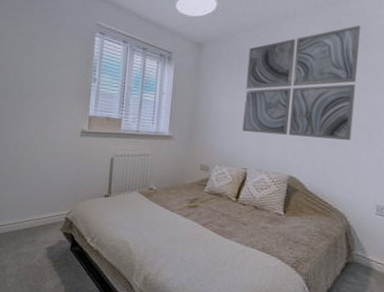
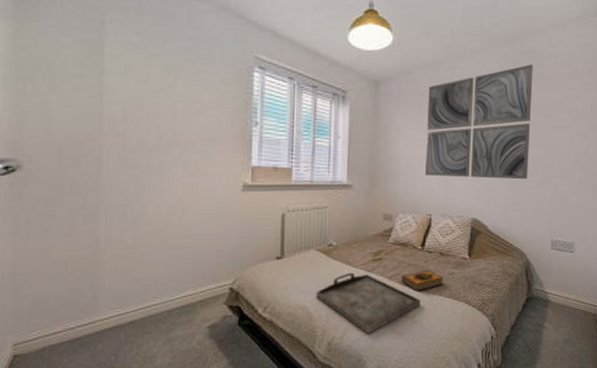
serving tray: none [136,215,233,275] -> present [316,272,421,334]
hardback book: none [214,221,257,241] -> present [401,270,444,292]

